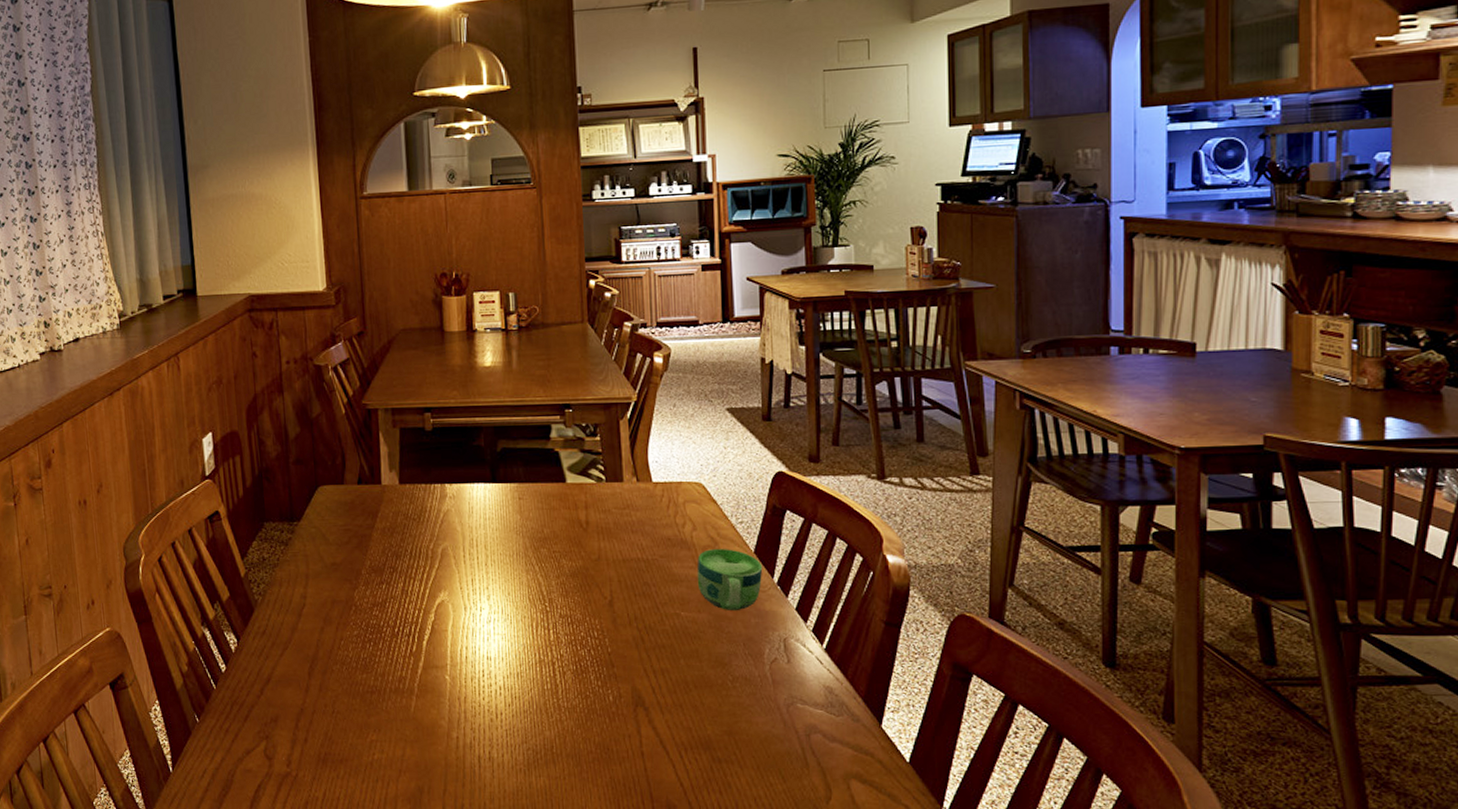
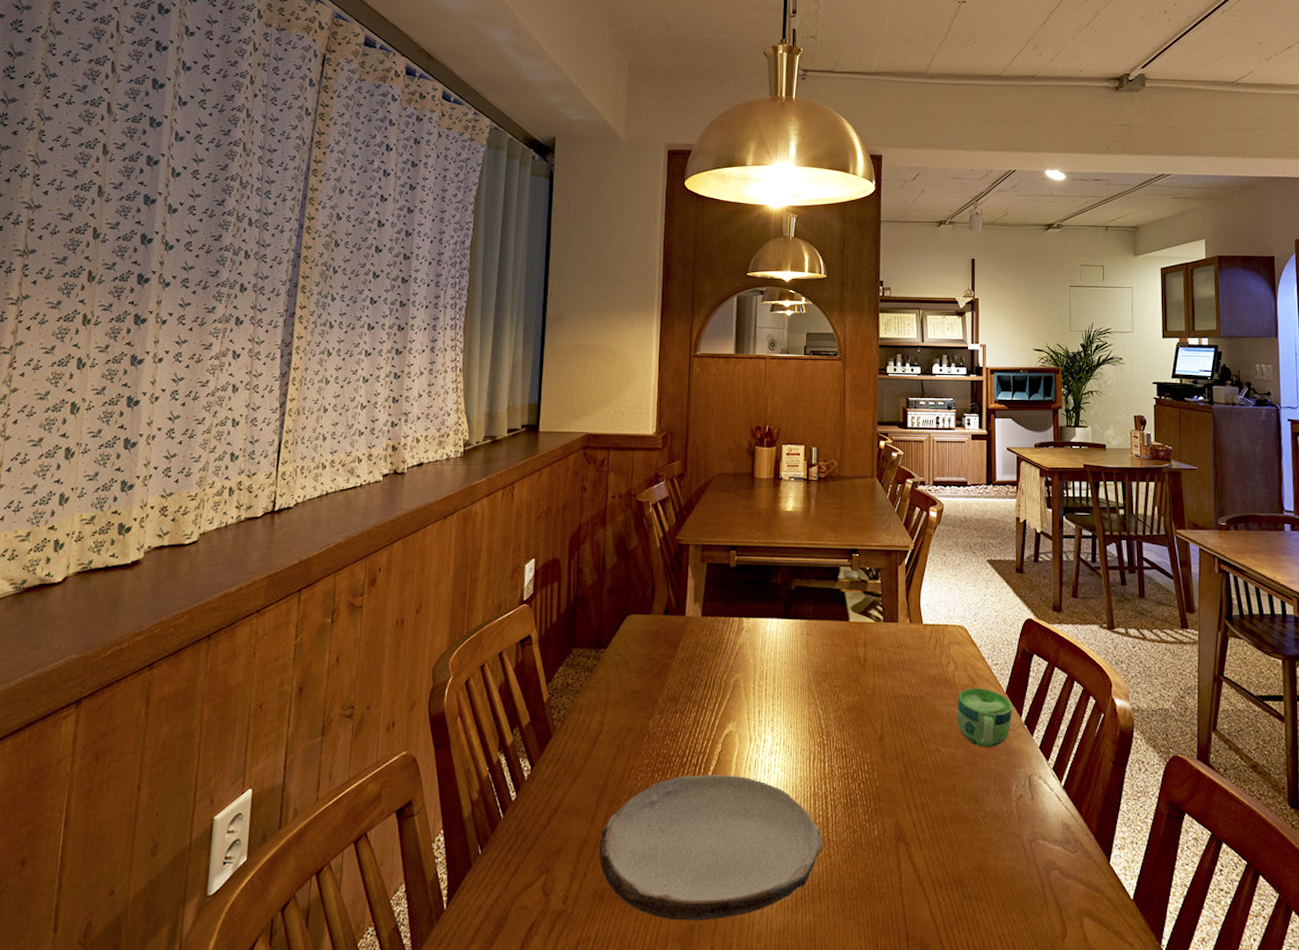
plate: none [316,644,553,783] -> present [599,775,823,921]

